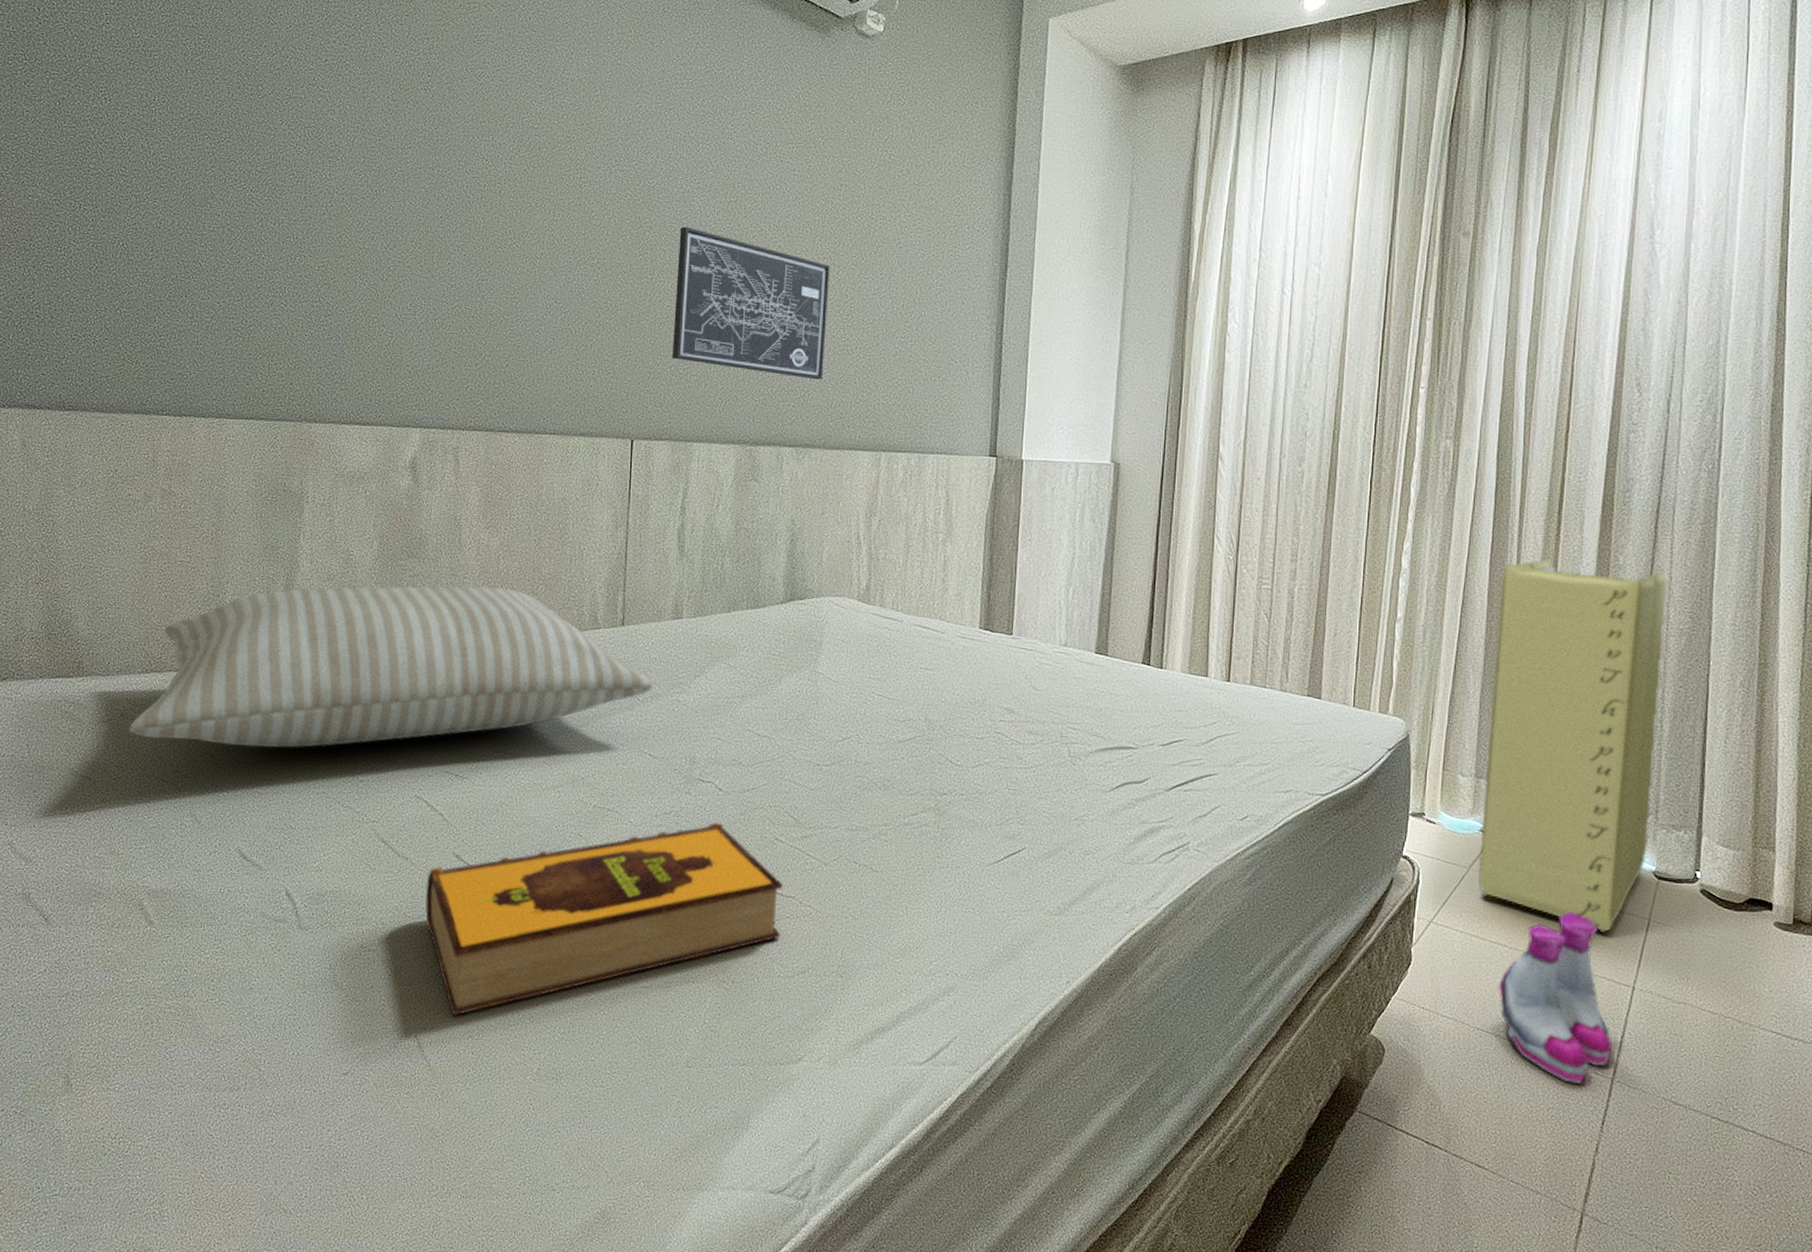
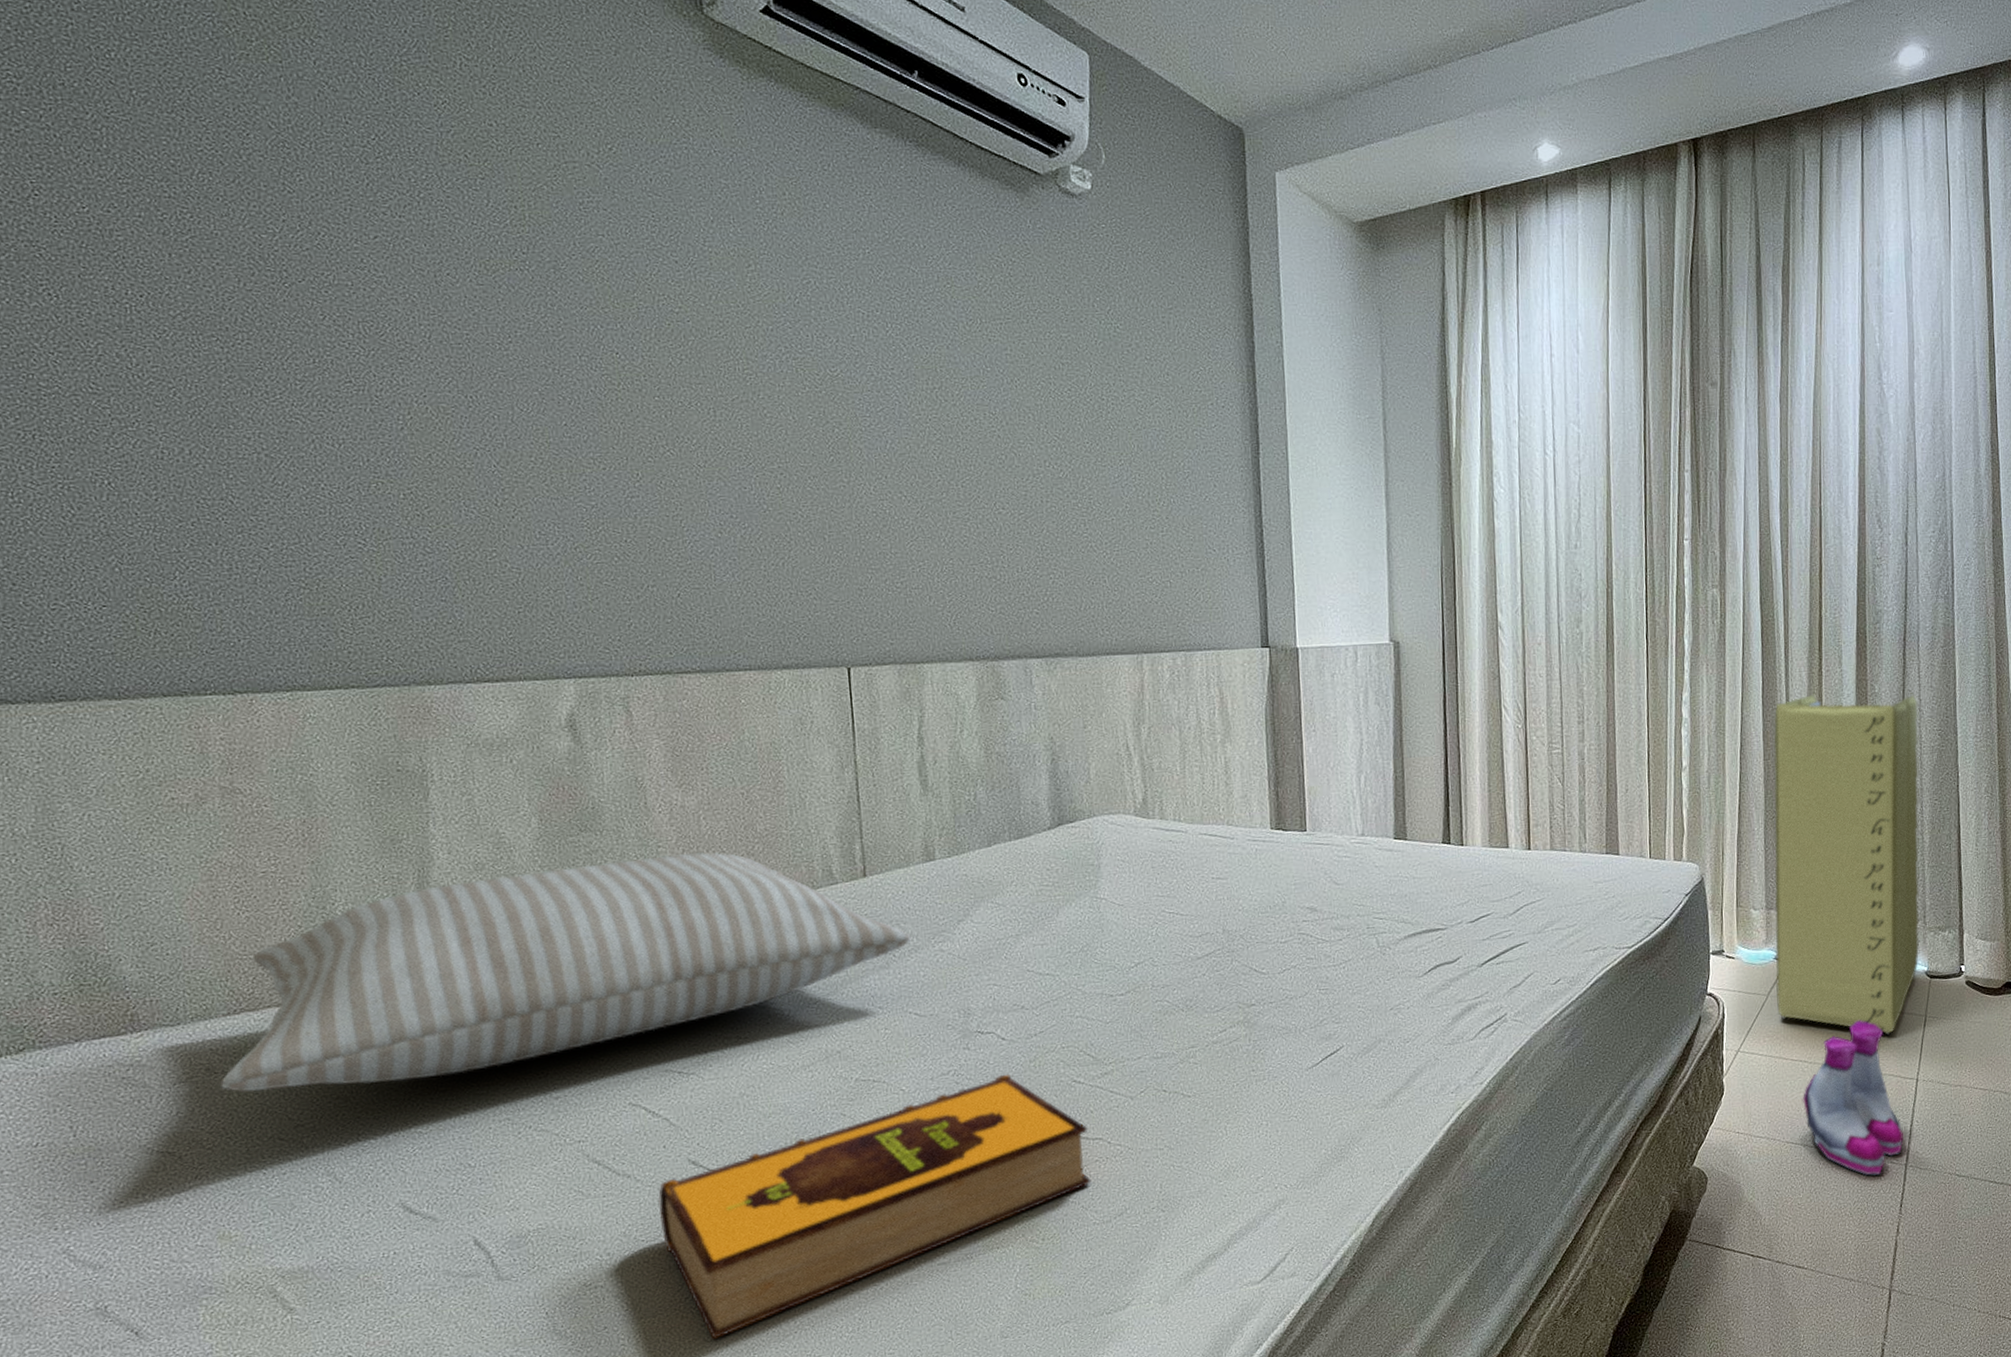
wall art: present [671,226,830,380] -> none [876,419,1067,582]

